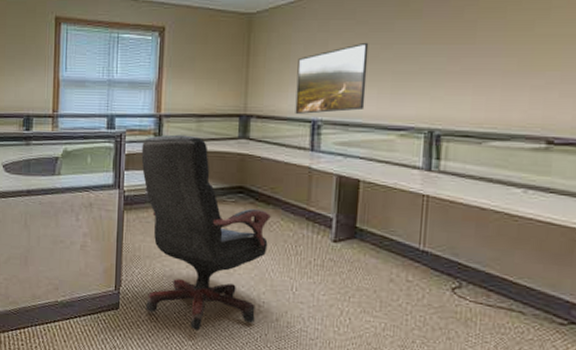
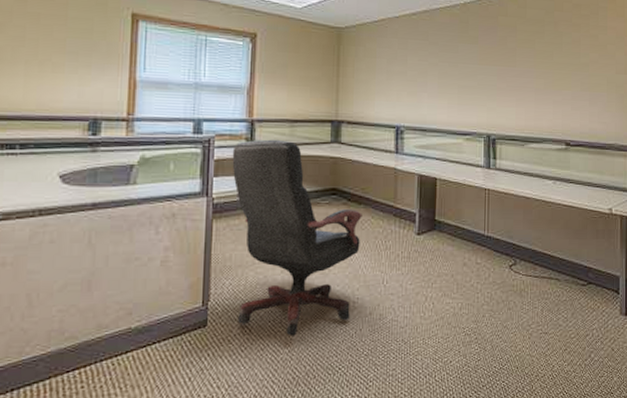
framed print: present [295,42,369,114] -> none [381,60,439,121]

